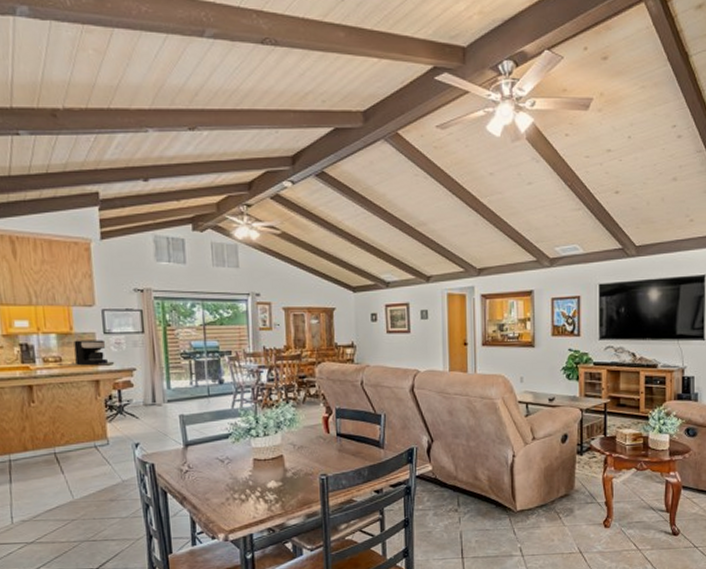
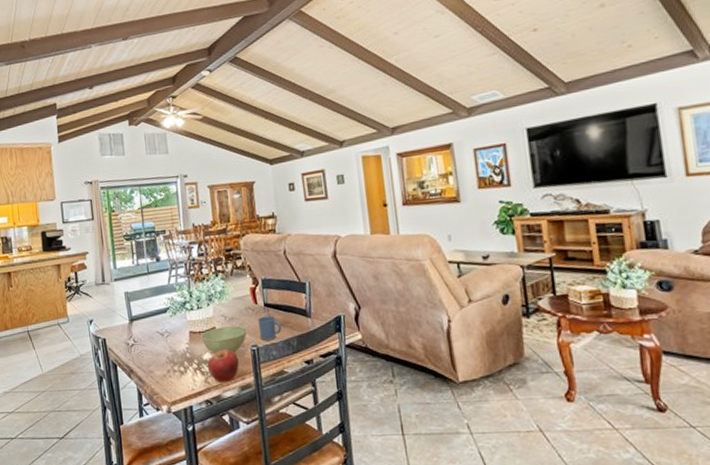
bowl: none [266,454,317,483] -> present [201,325,247,355]
fruit: none [271,477,306,511] -> present [207,349,239,383]
mug: none [329,445,353,470] -> present [257,315,281,341]

